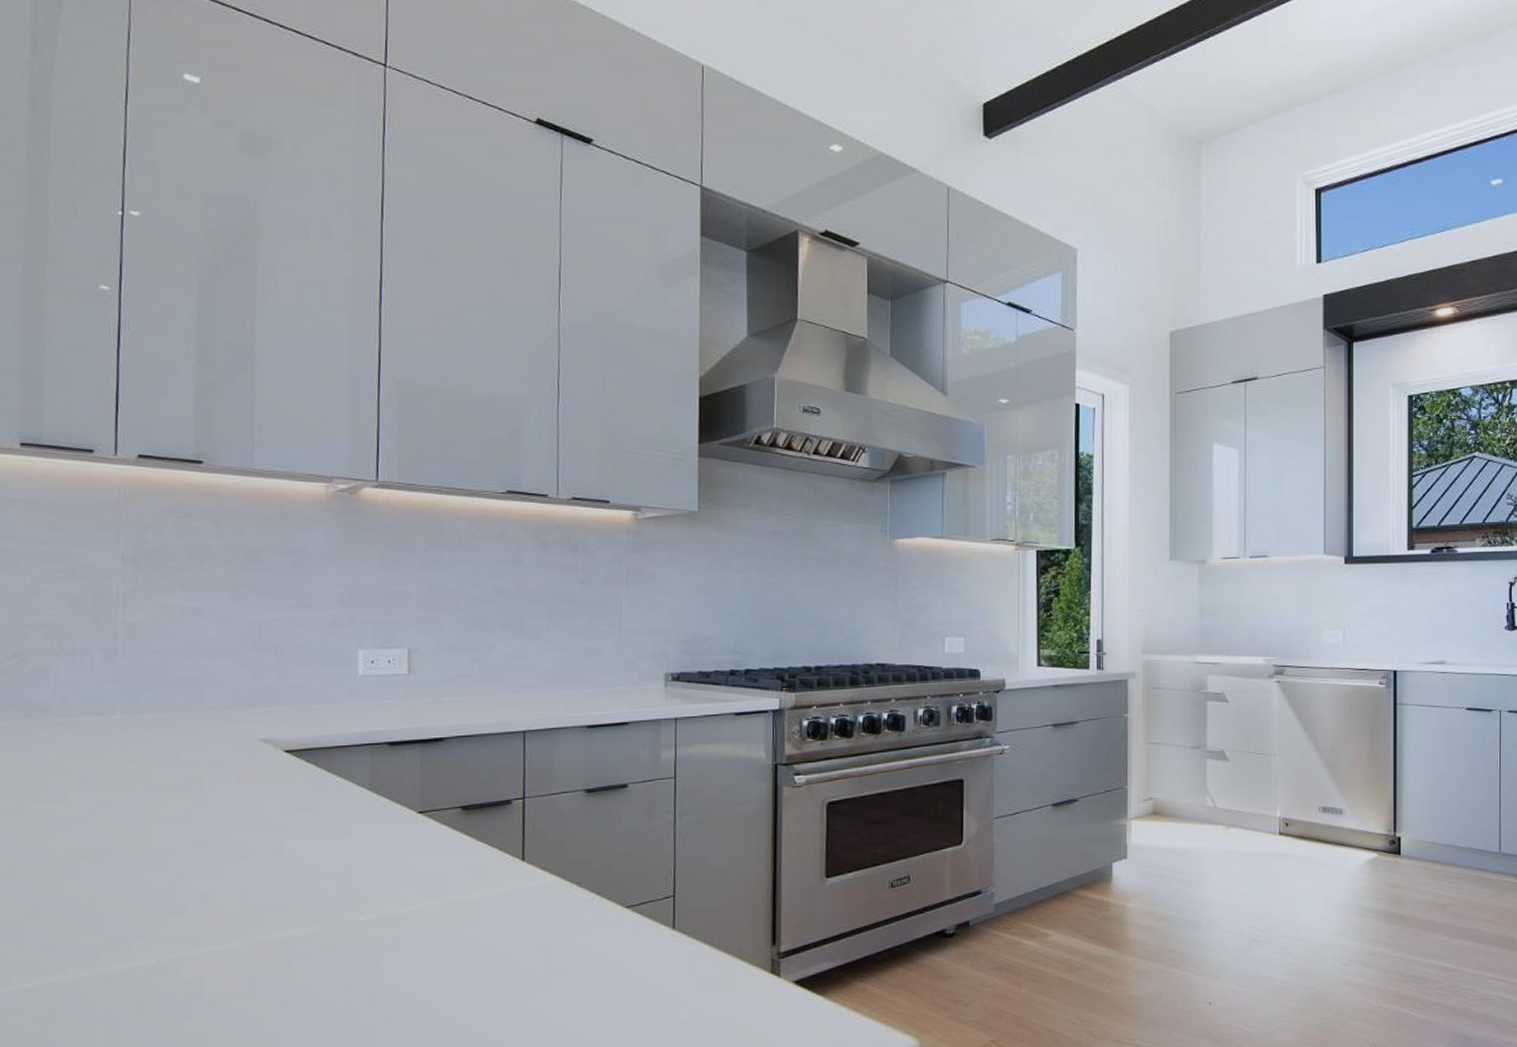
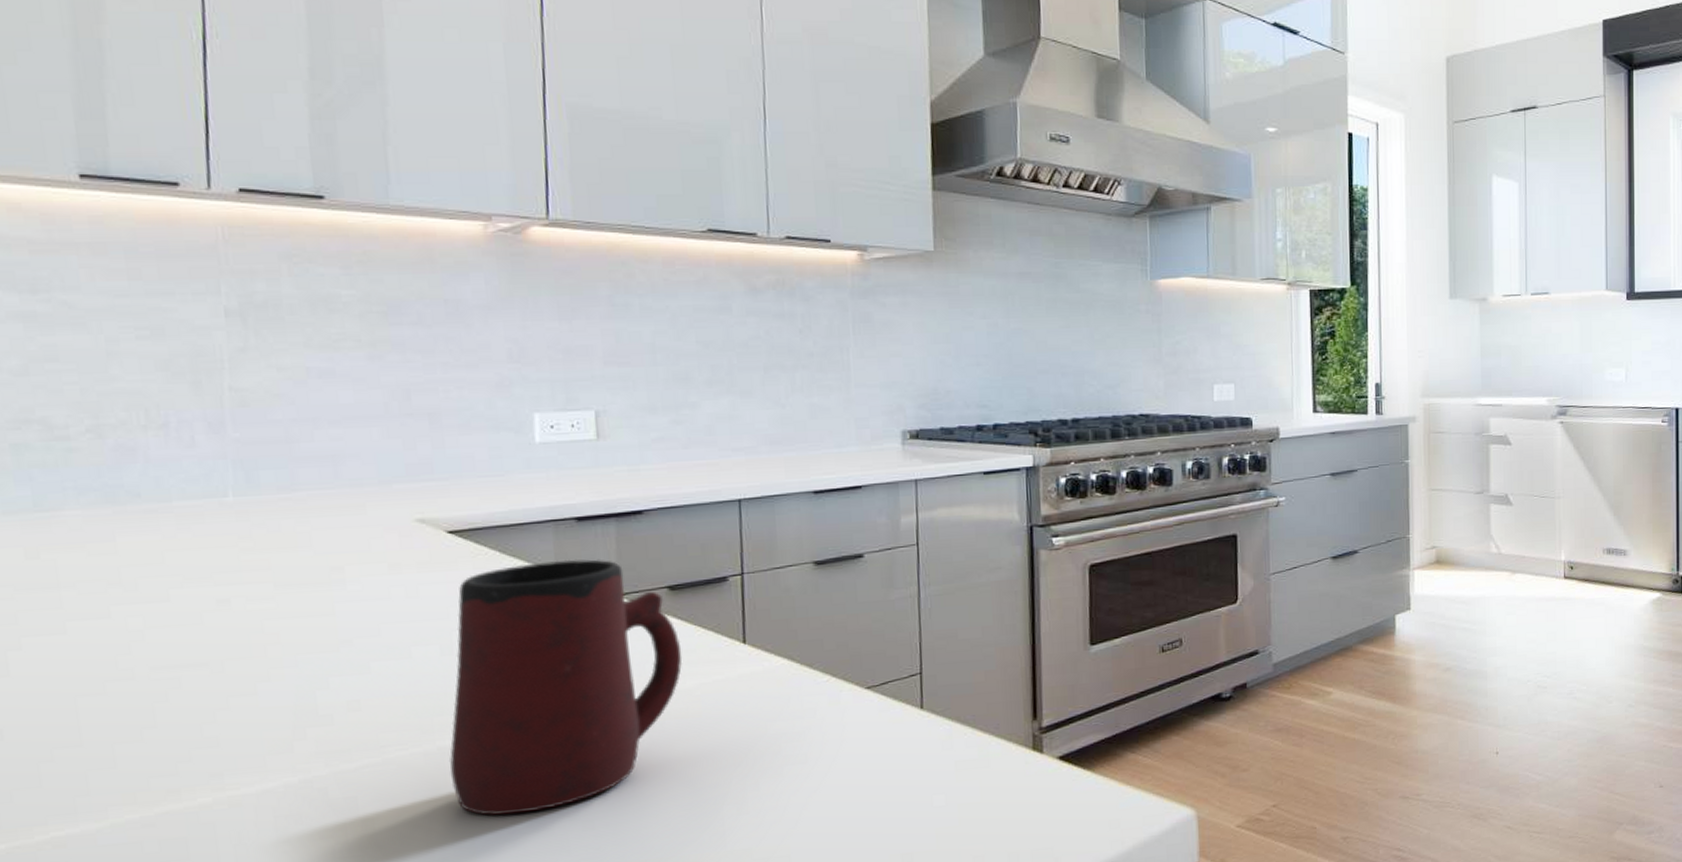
mug: none [276,779,471,1004] -> present [450,559,683,815]

